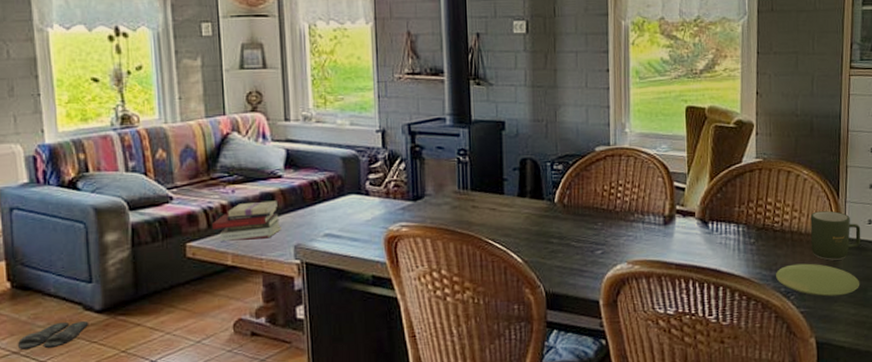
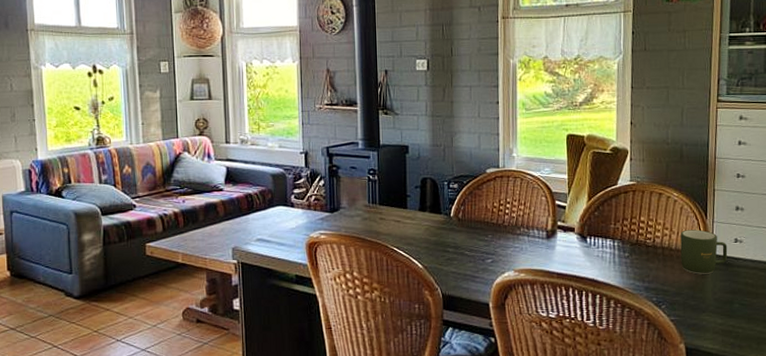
slippers: present [18,321,89,350] -> none [15,305,69,326]
books: present [211,200,281,241] -> none [166,210,222,243]
plate: present [776,263,860,297] -> none [648,276,727,307]

